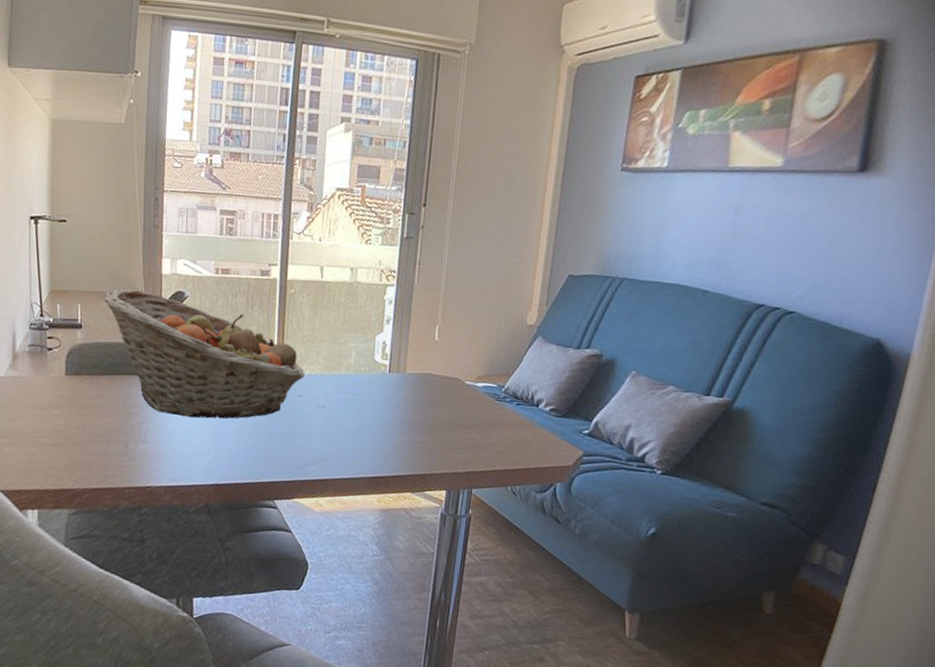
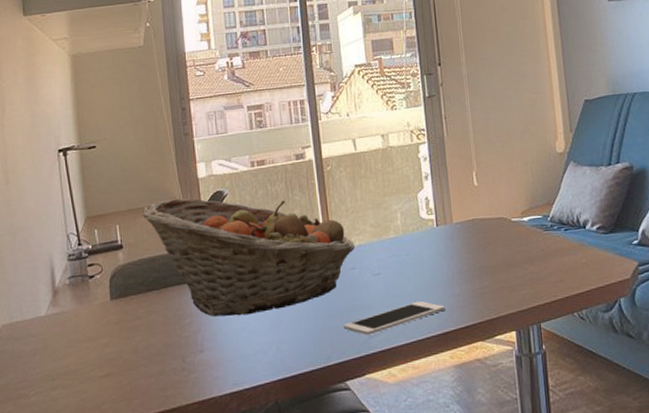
cell phone: none [281,441,382,463] -> present [344,300,445,336]

